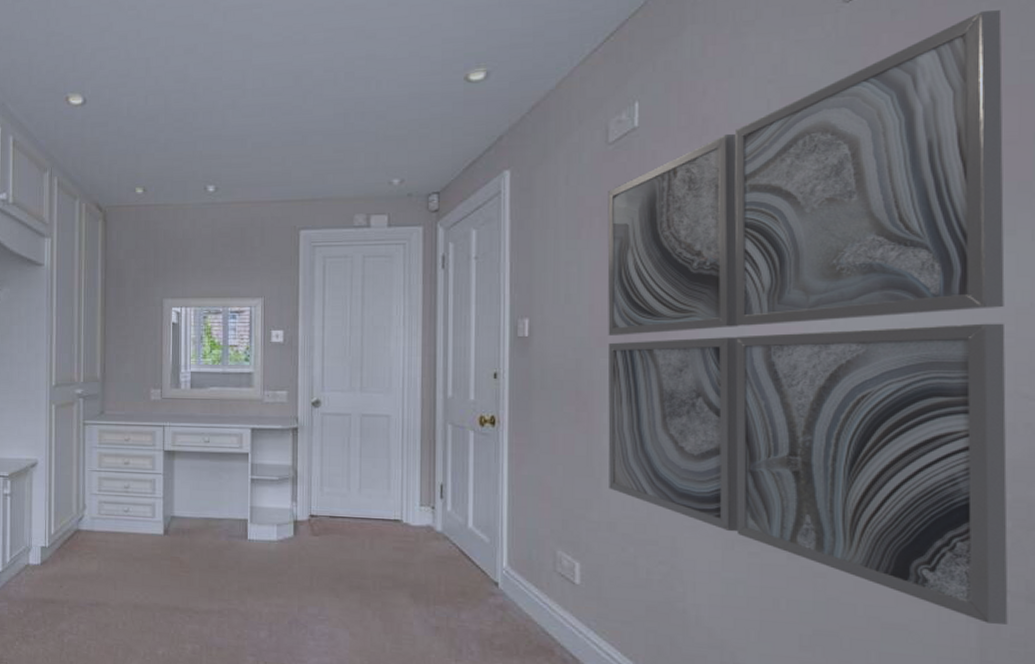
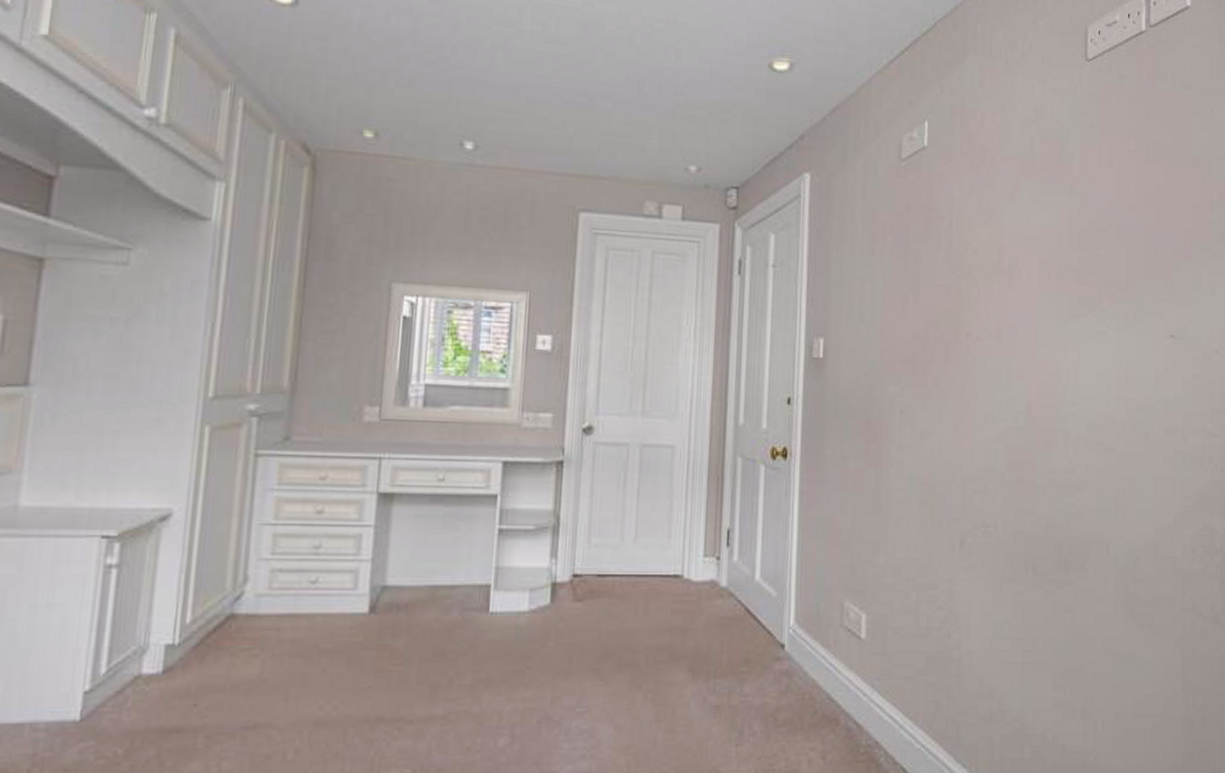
wall art: present [607,10,1009,625] -> none [895,90,1201,646]

